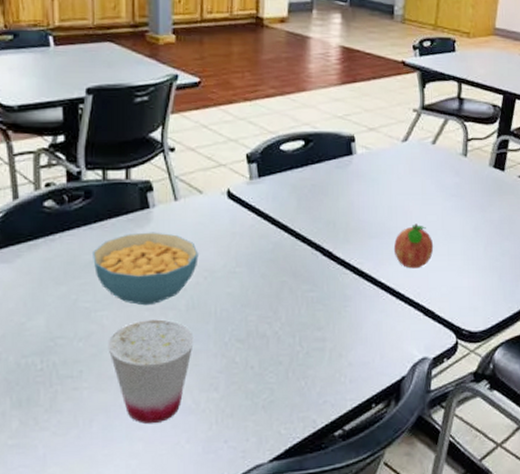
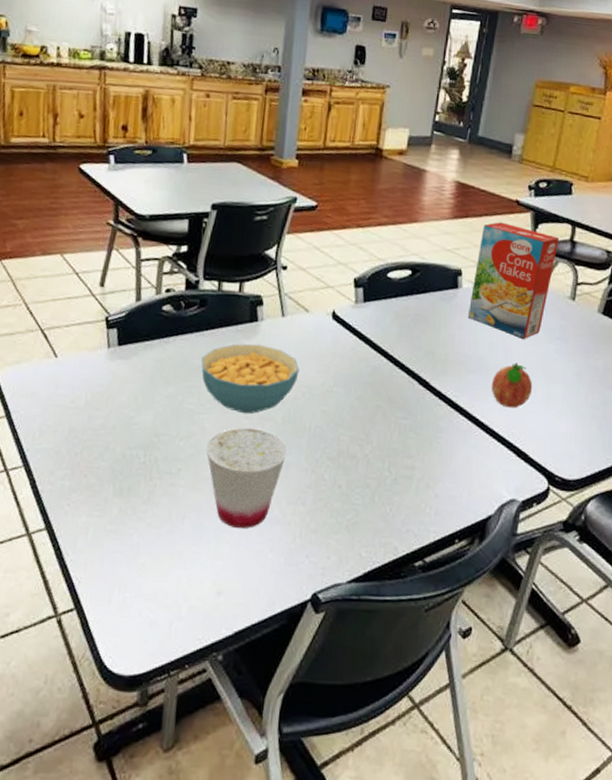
cereal box: none [364,84,448,199] -> present [467,222,560,339]

